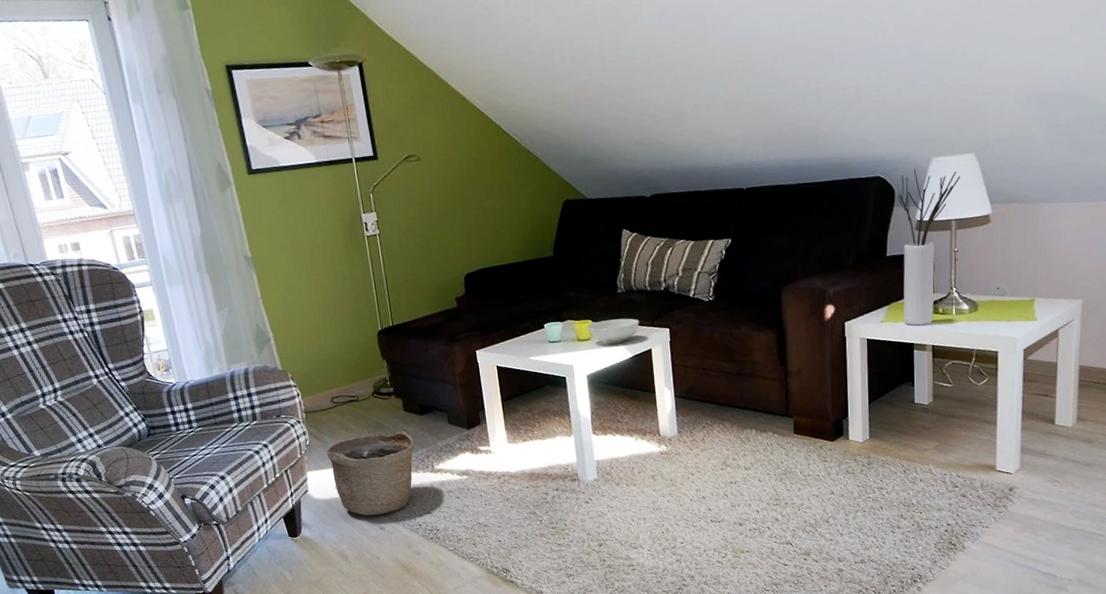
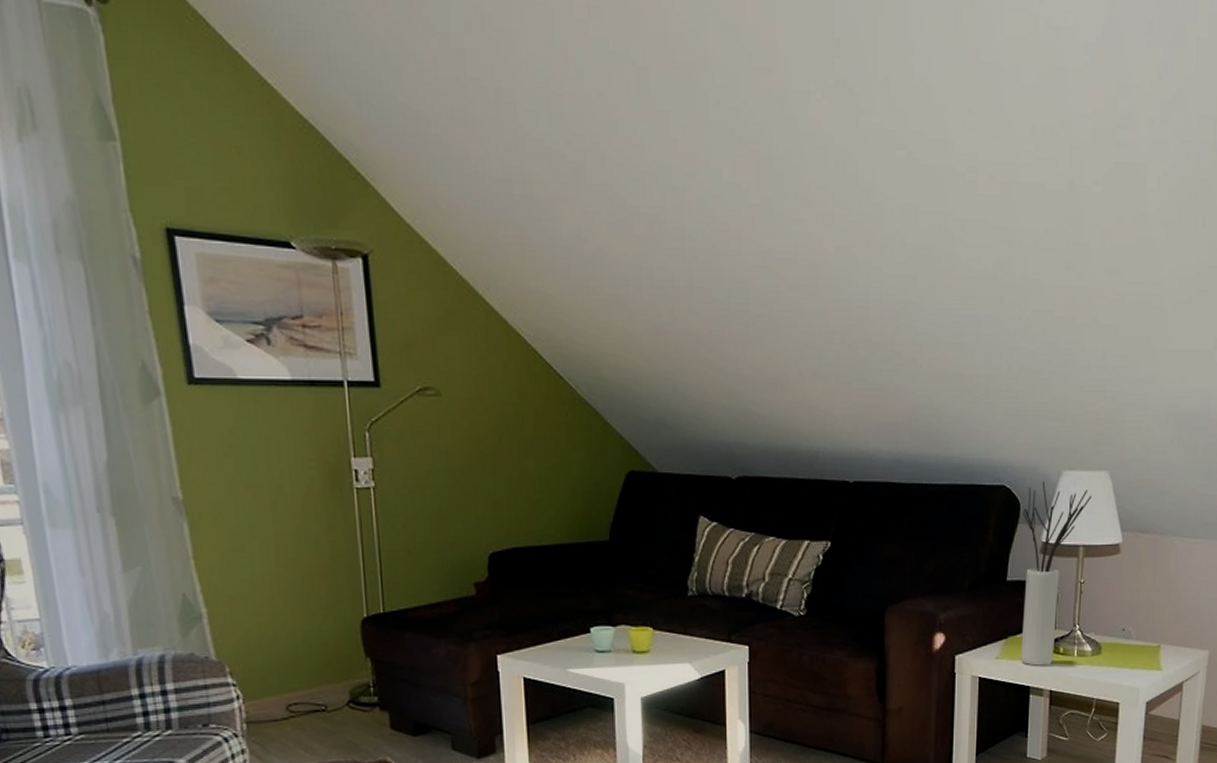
bowl: present [586,318,640,344] -> none [645,628,713,659]

